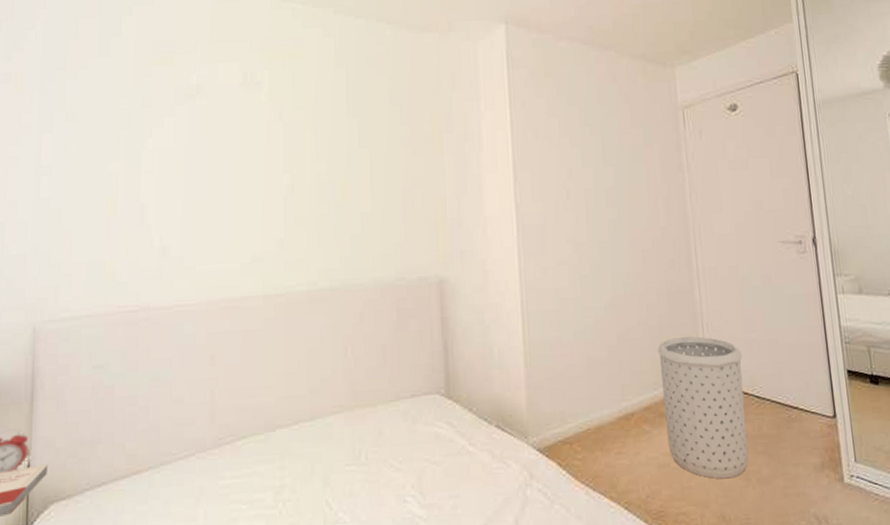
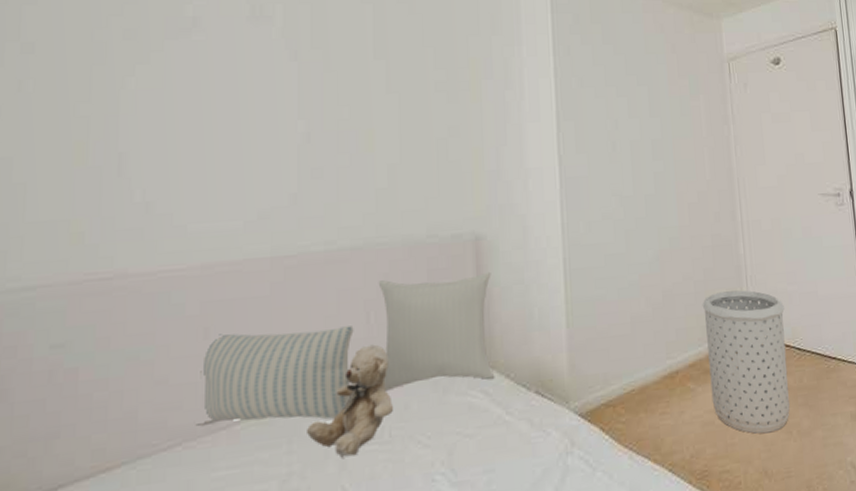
pillow: none [205,358,334,441] -> present [195,326,354,427]
teddy bear: none [296,375,368,475] -> present [307,344,393,458]
pillow: none [354,312,459,418] -> present [378,271,495,391]

